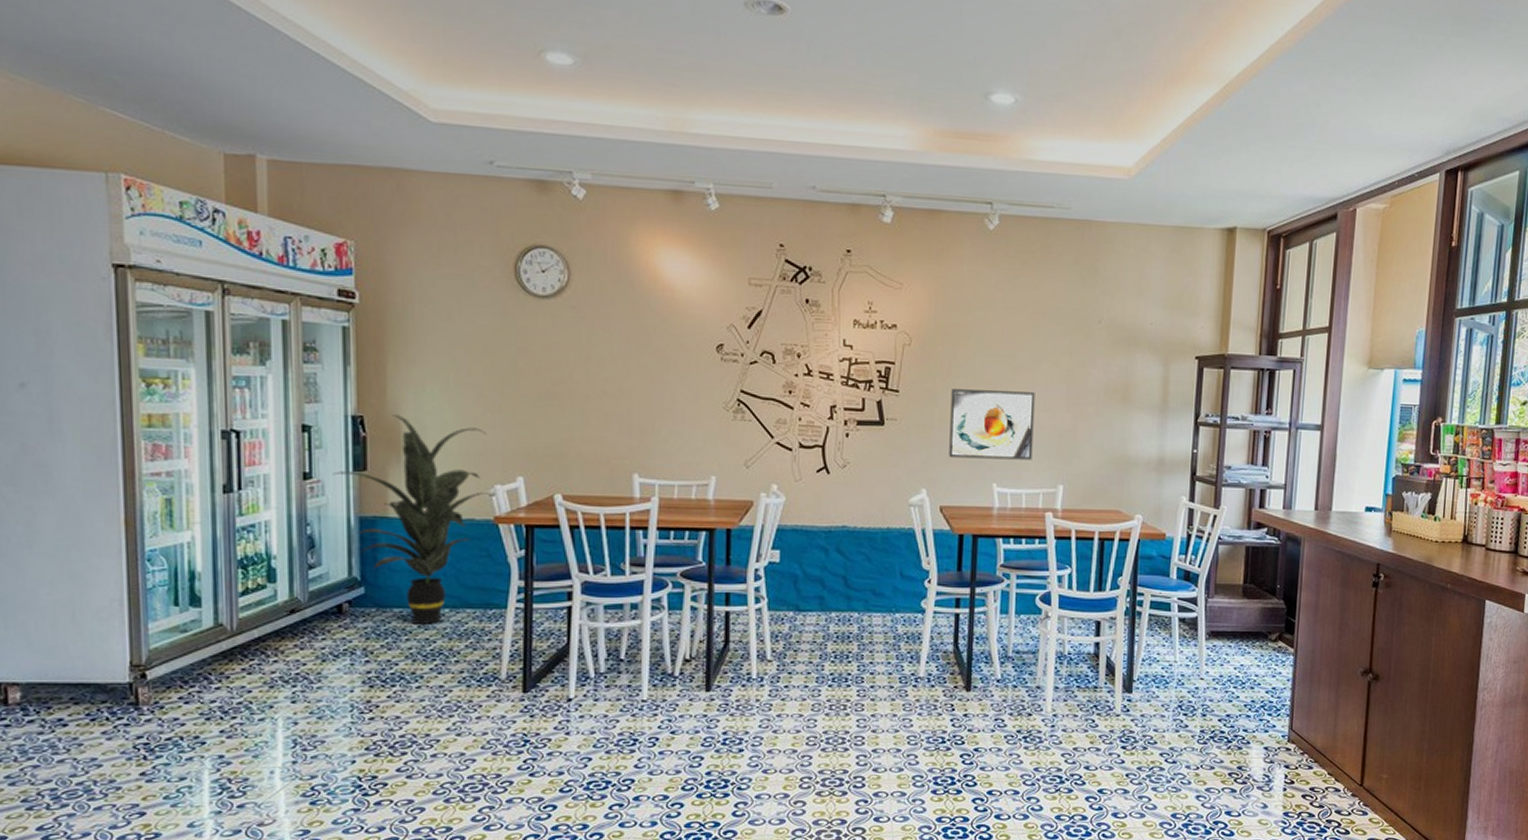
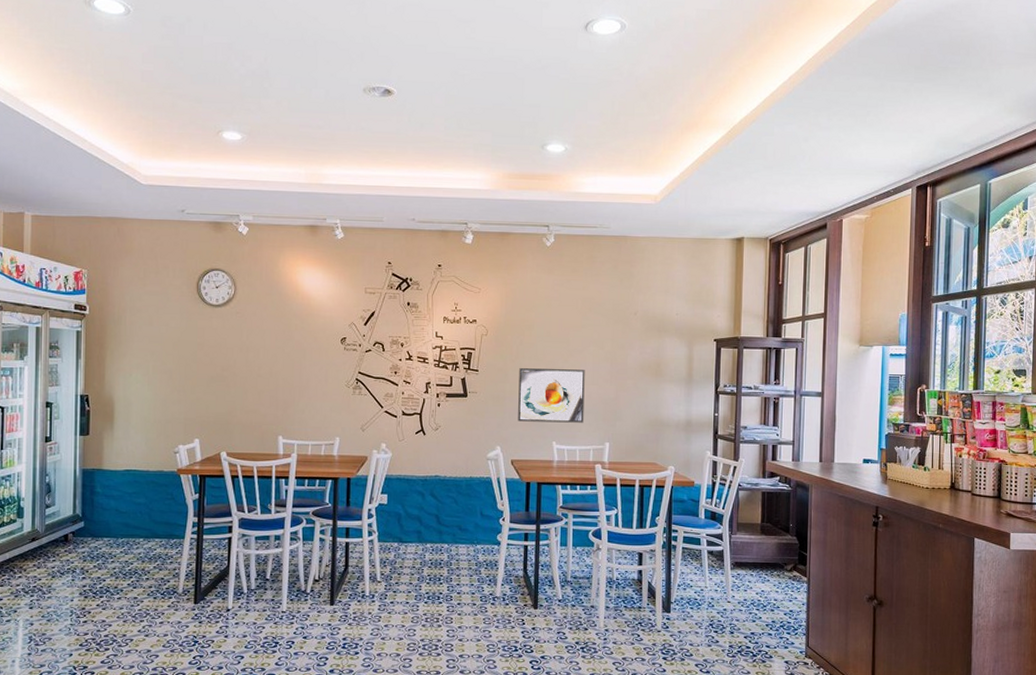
indoor plant: present [332,415,488,624] -> none [65,394,174,550]

